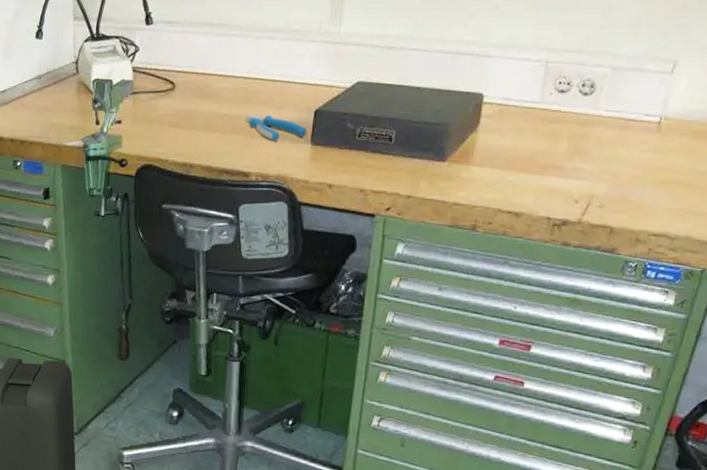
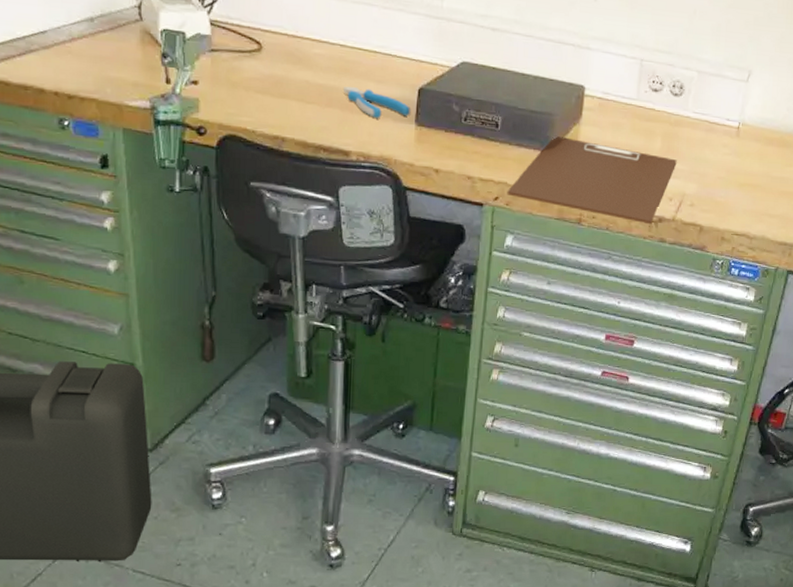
clipboard: none [399,144,585,228] -> present [507,135,677,225]

